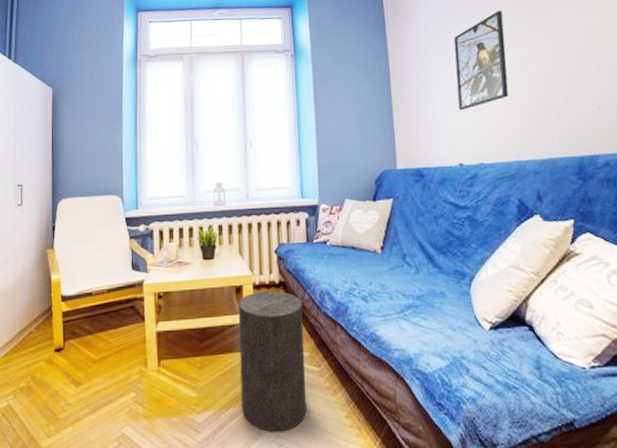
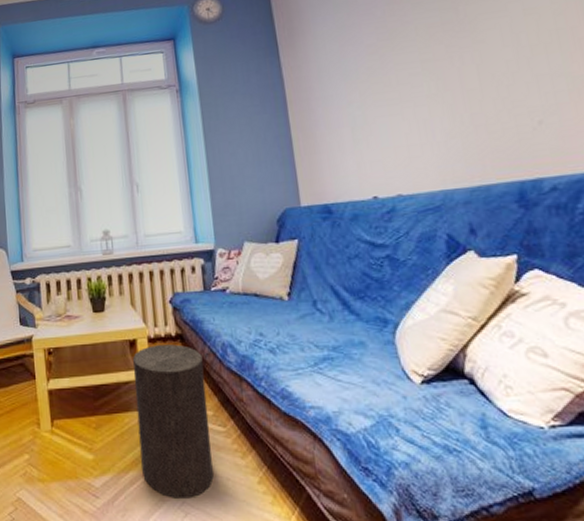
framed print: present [454,10,509,110] -> none [358,22,428,137]

